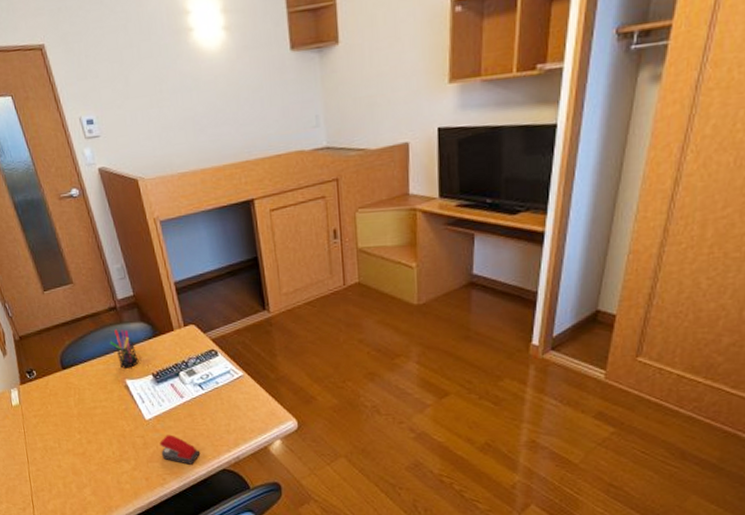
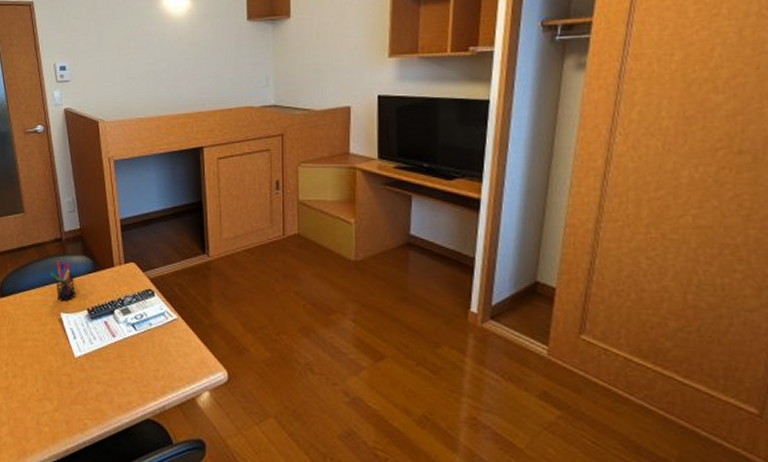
stapler: present [160,434,201,465] -> none [85,375,126,411]

